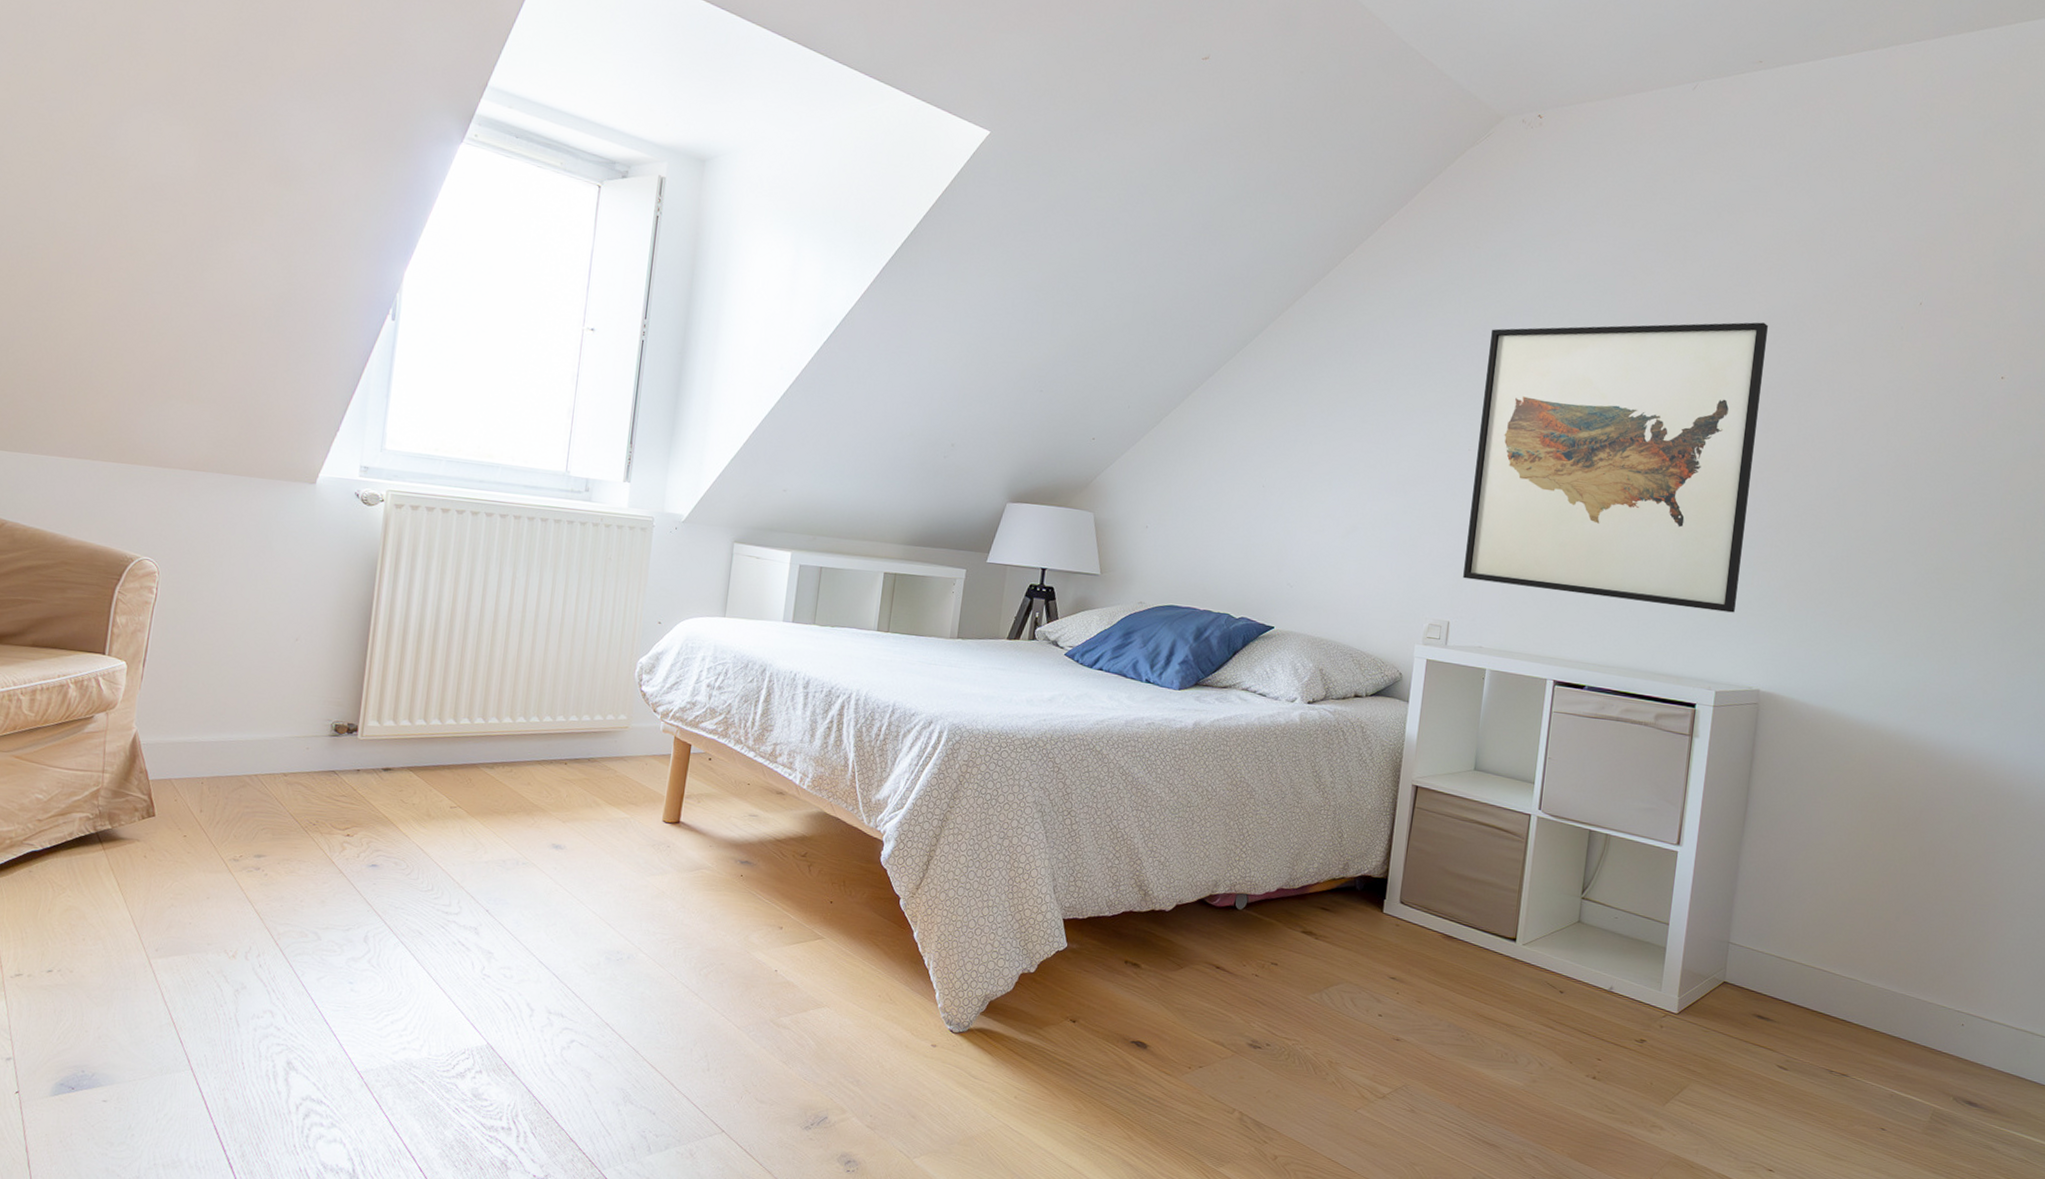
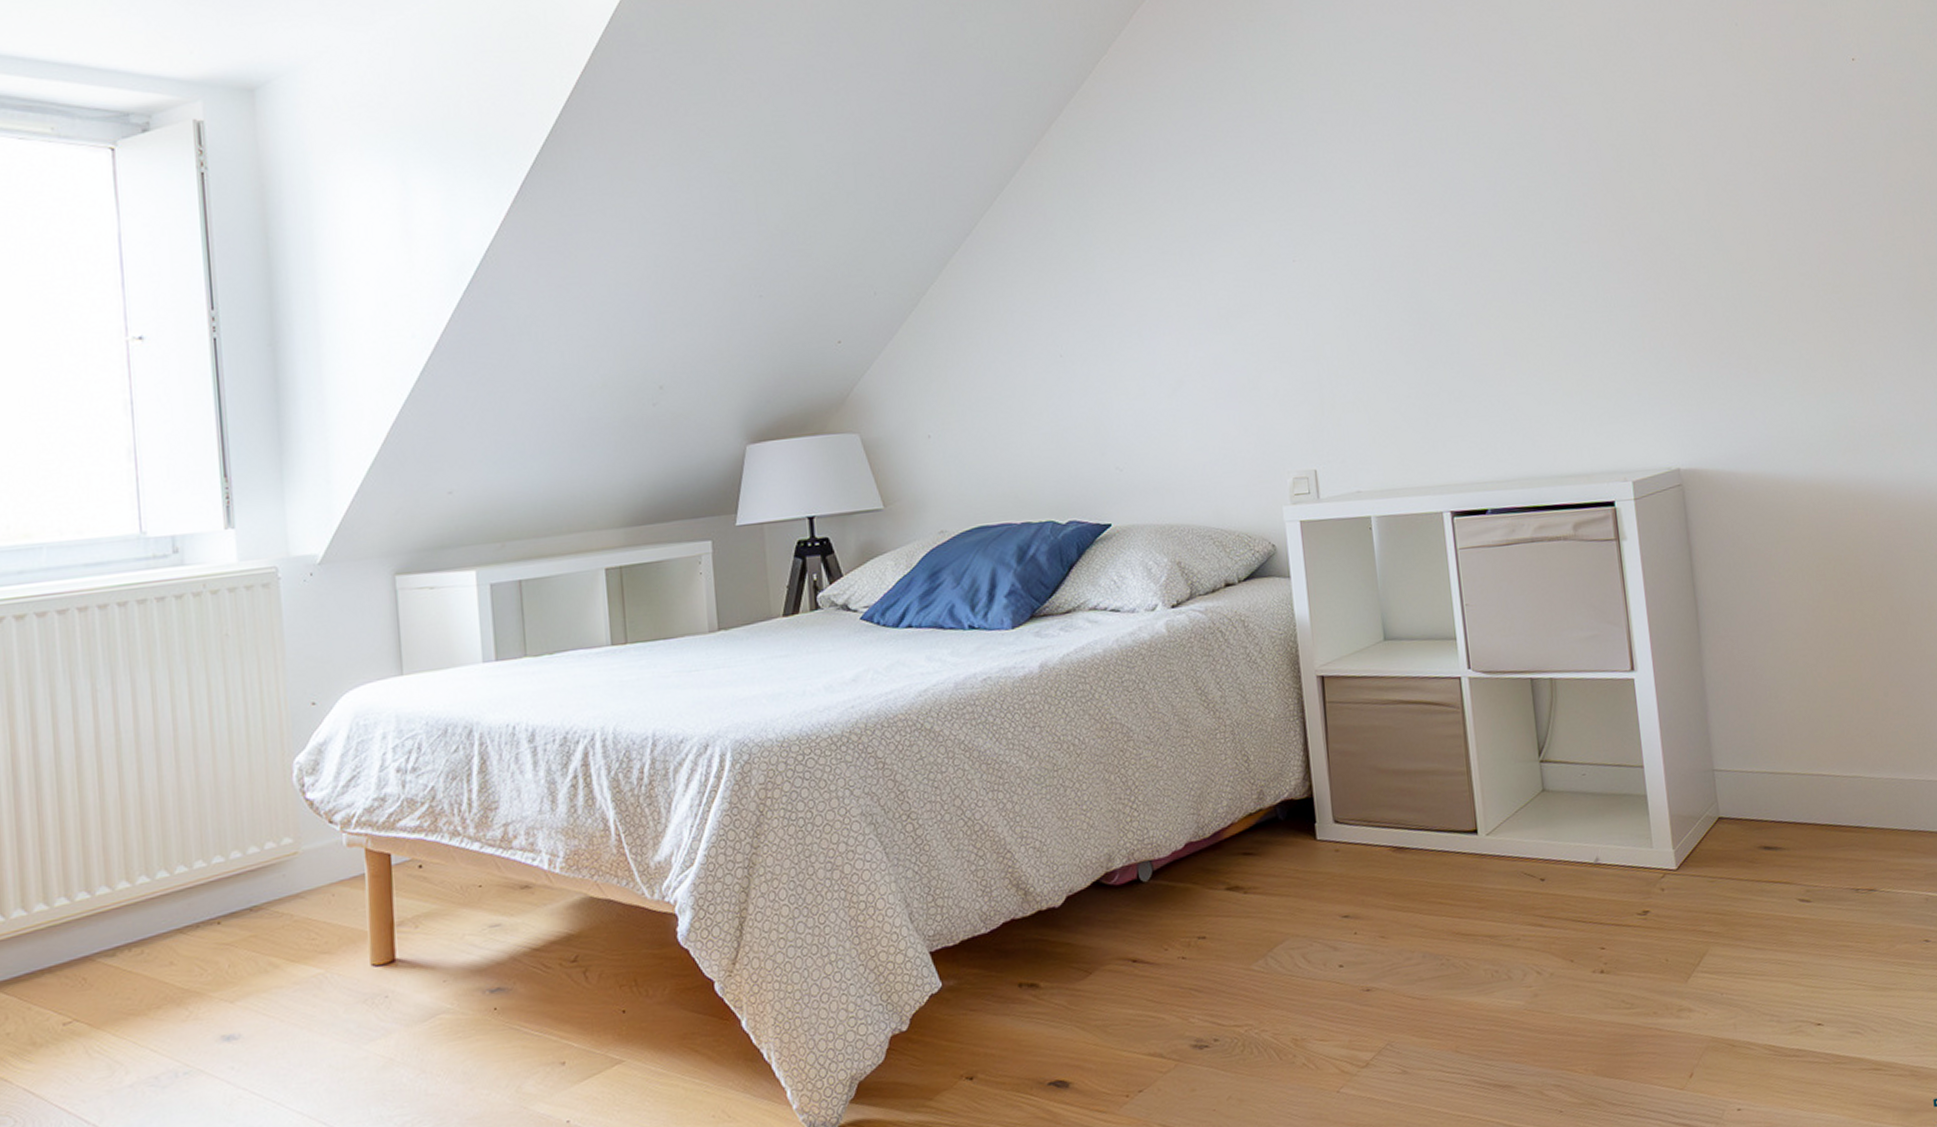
wall art: present [1463,322,1768,613] -> none [1288,47,1633,415]

